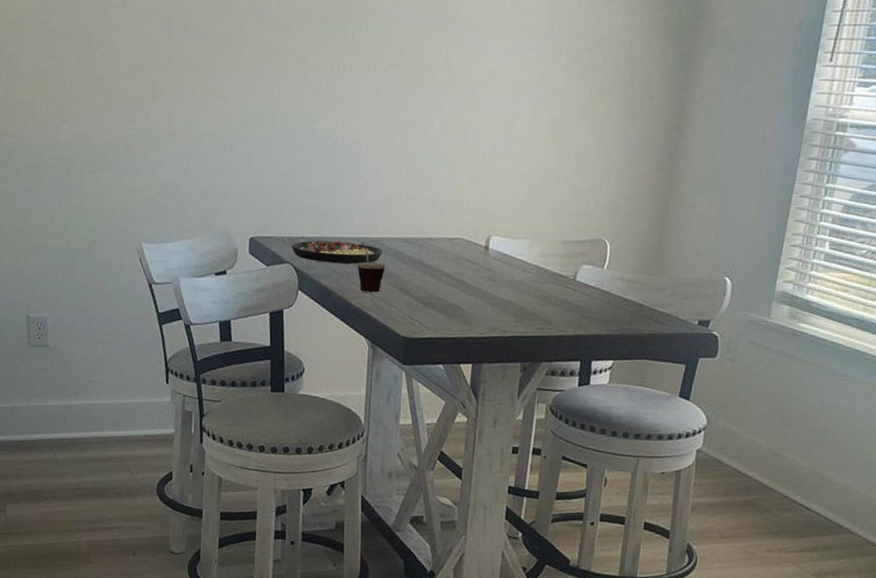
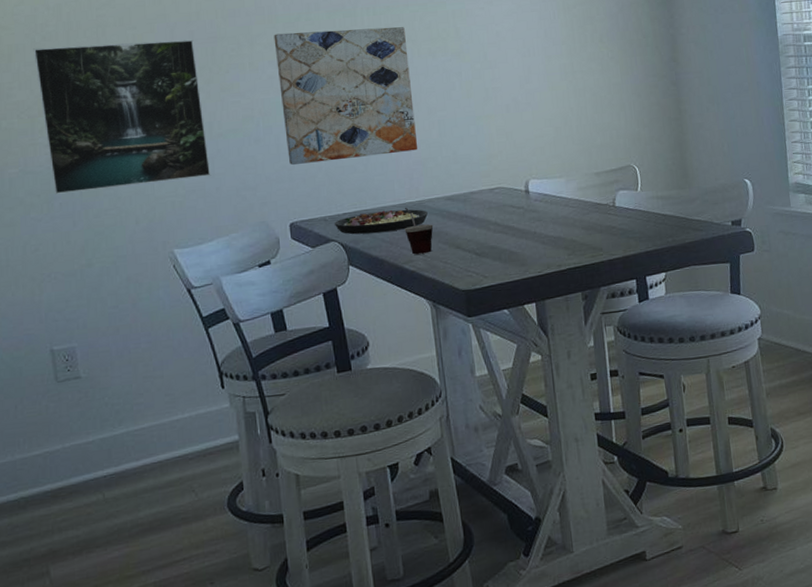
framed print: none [42,21,188,177] -> present [33,39,211,194]
wall art: none [258,38,395,185] -> present [274,27,418,165]

